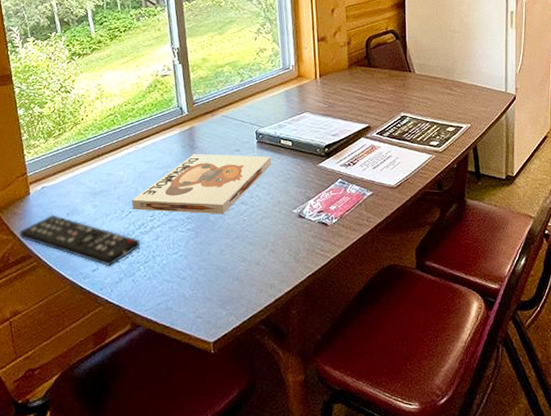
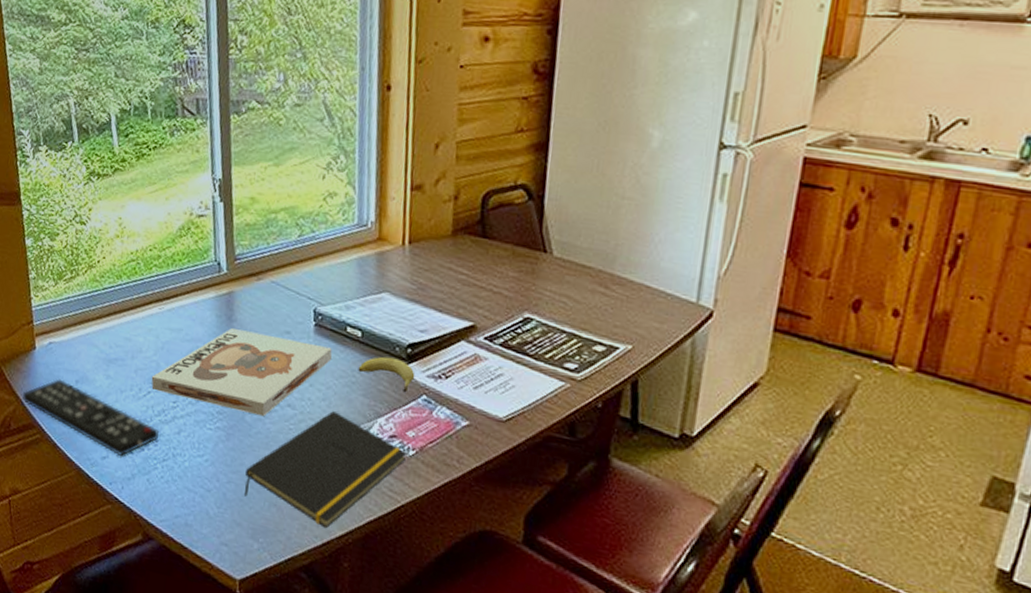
notepad: none [212,202,332,288] -> present [243,411,408,529]
fruit: none [291,156,332,180] -> present [358,356,415,393]

